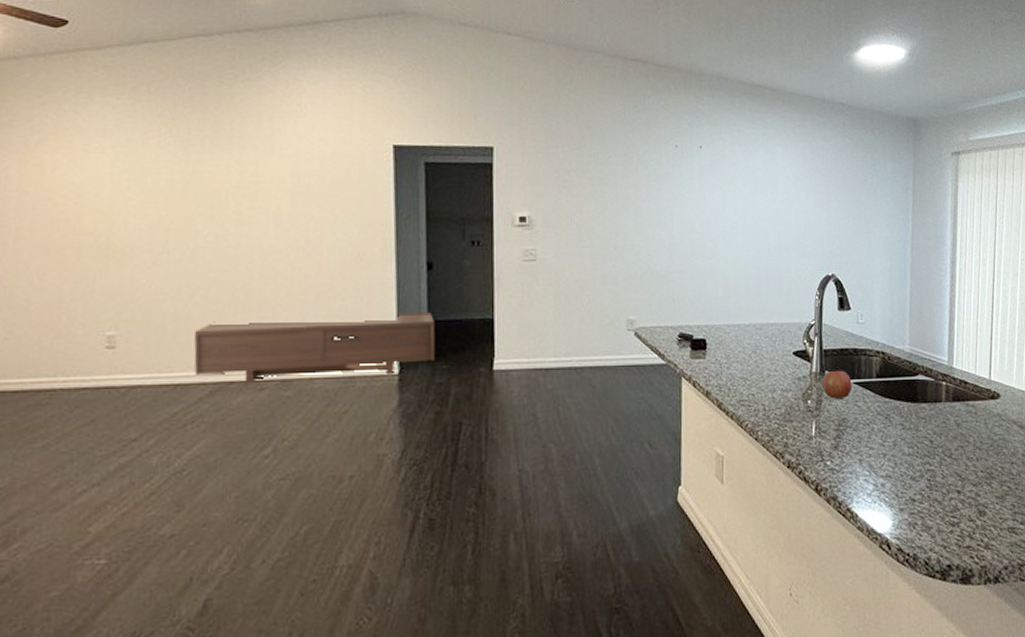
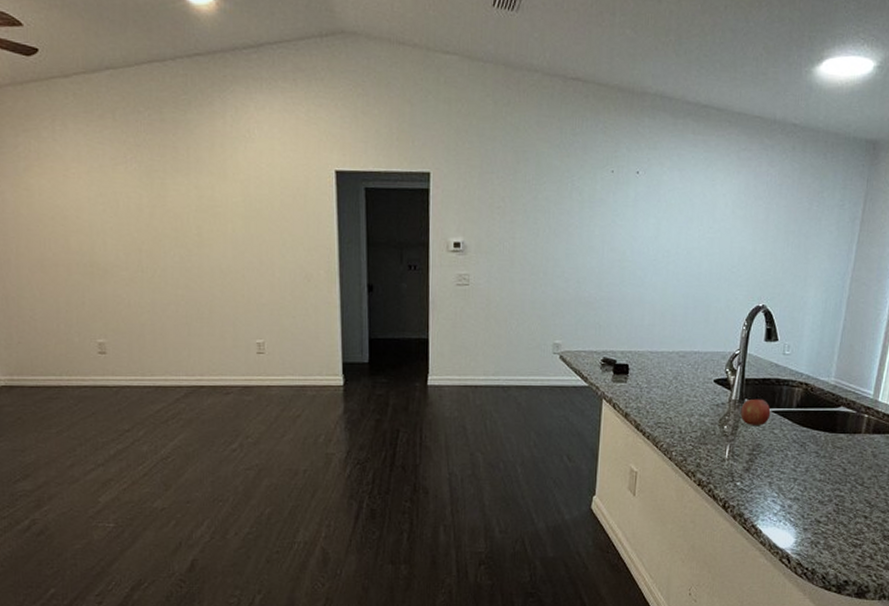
tv stand: present [194,312,435,384] -> none [170,330,376,389]

